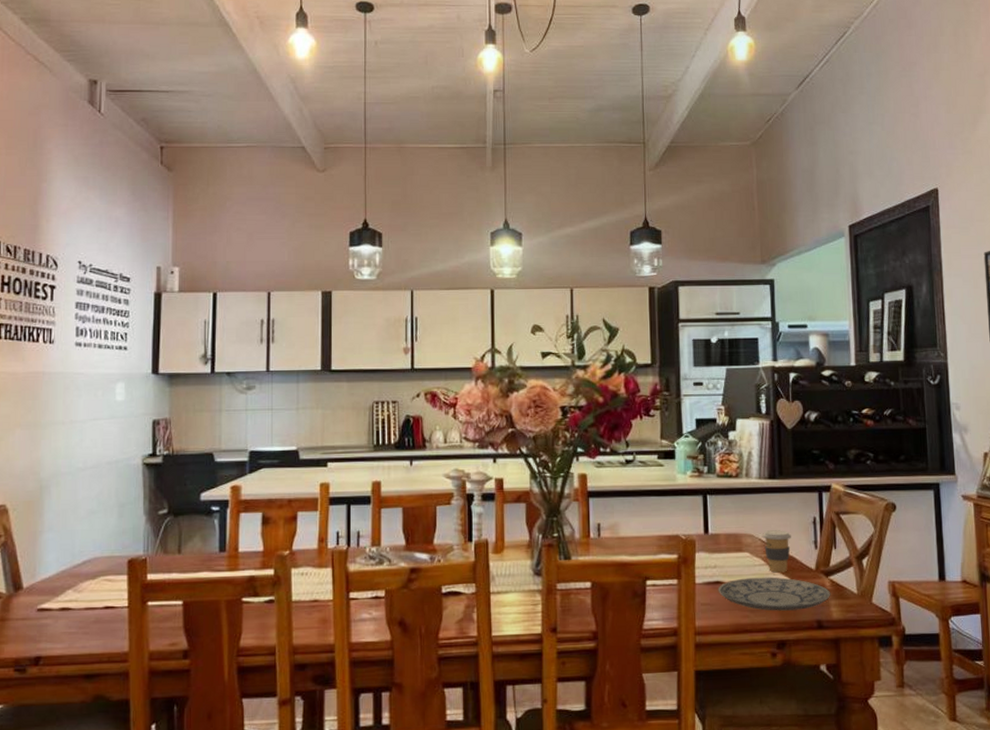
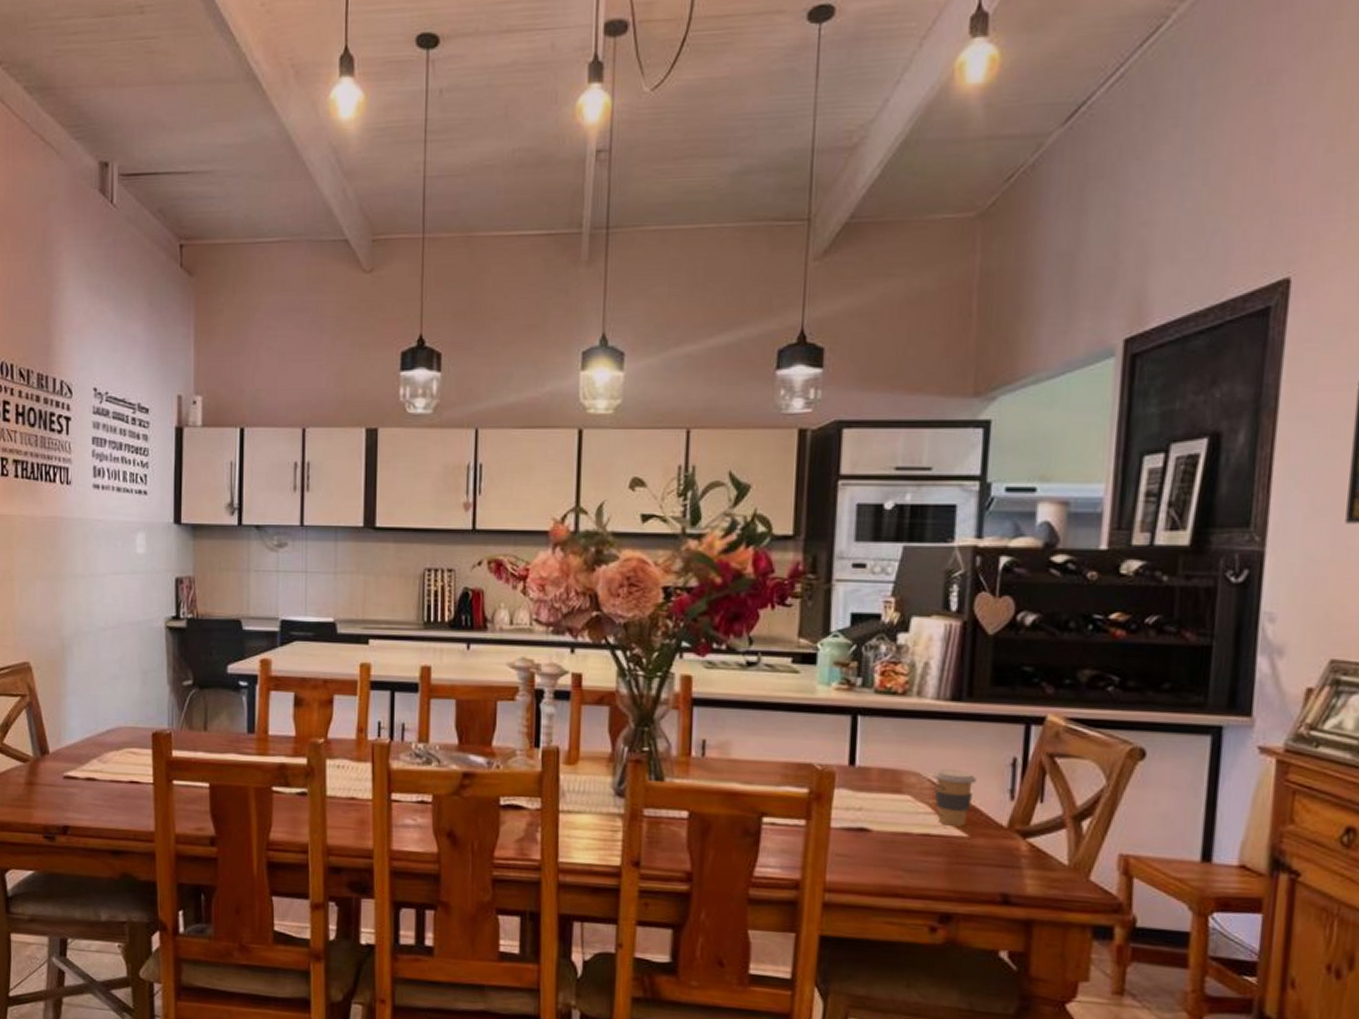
plate: present [718,577,831,611] -> none [861,827,1028,878]

